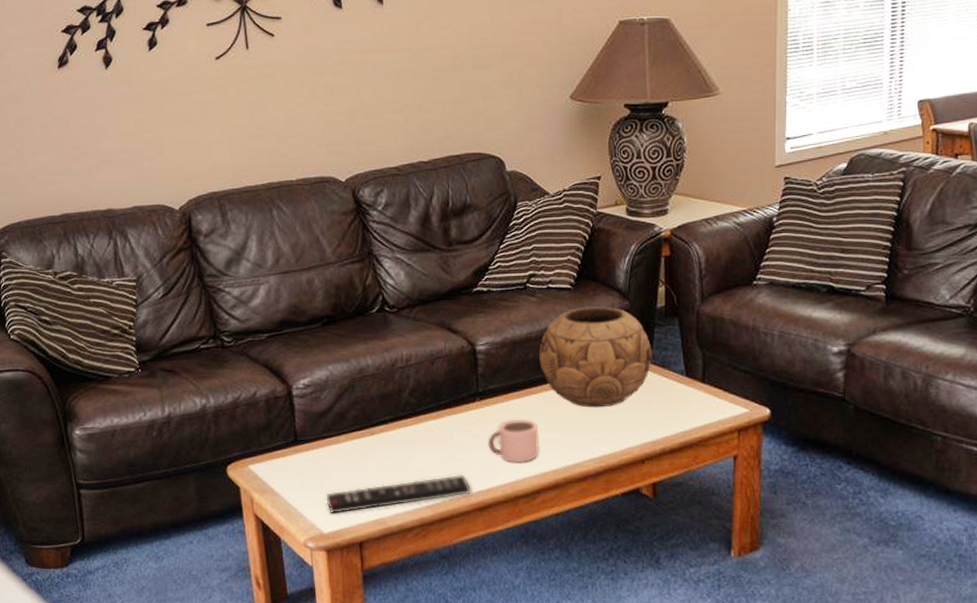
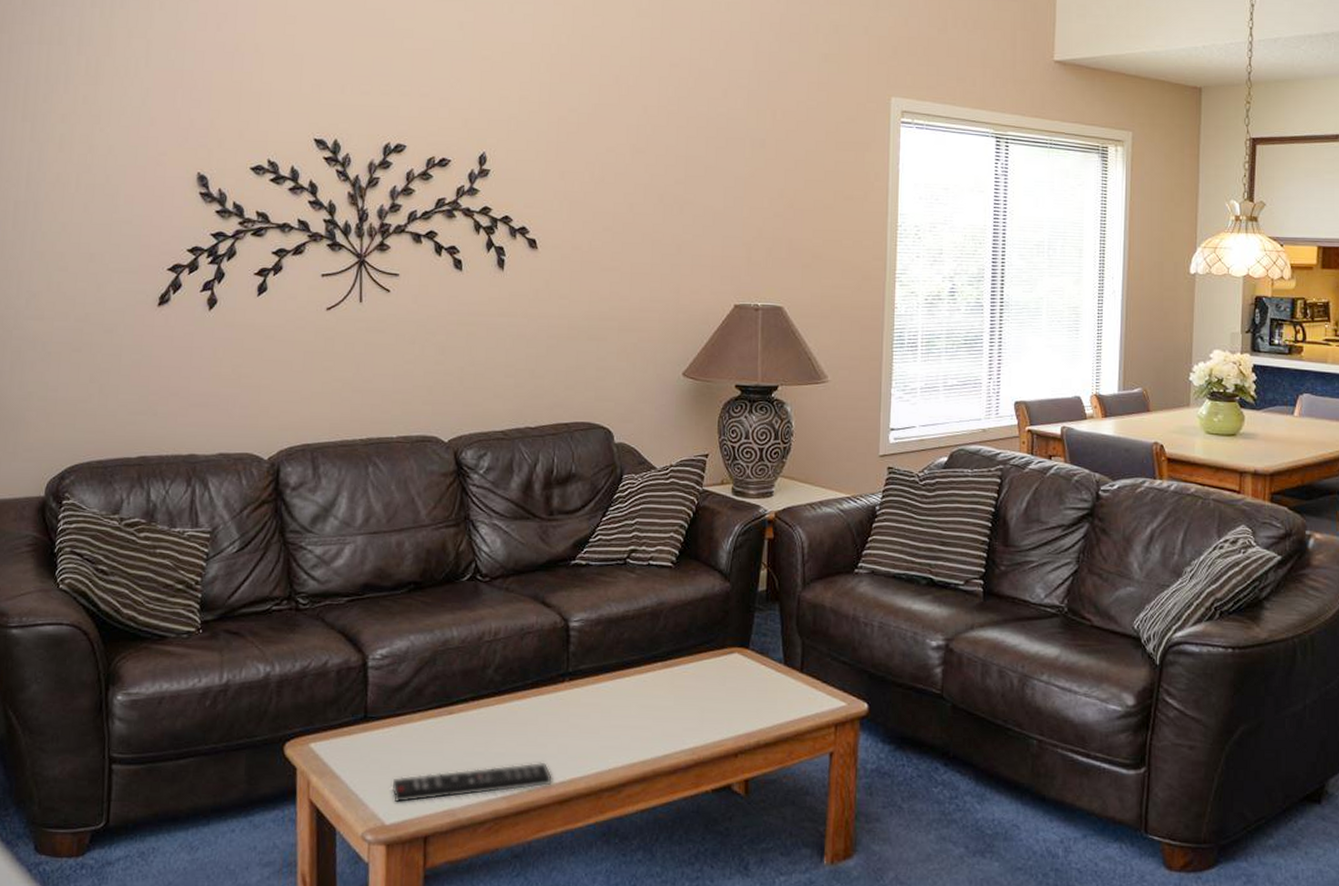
mug: present [488,419,540,462] -> none [574,703,630,751]
decorative bowl: present [539,306,652,408] -> none [635,586,751,695]

